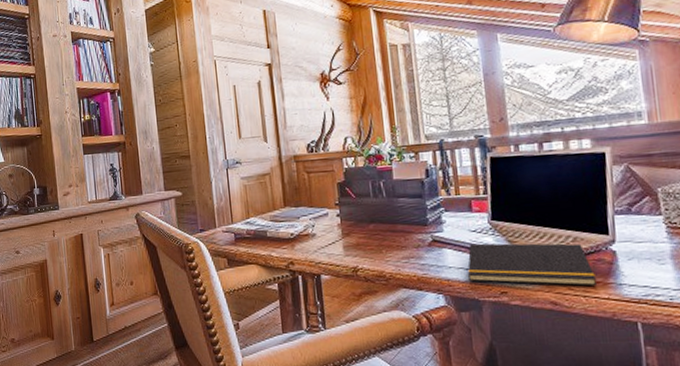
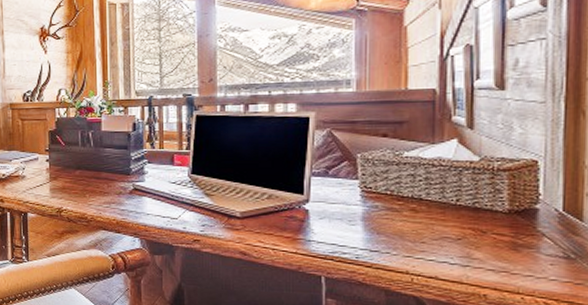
notepad: present [468,243,596,287] -> none [165,194,286,241]

